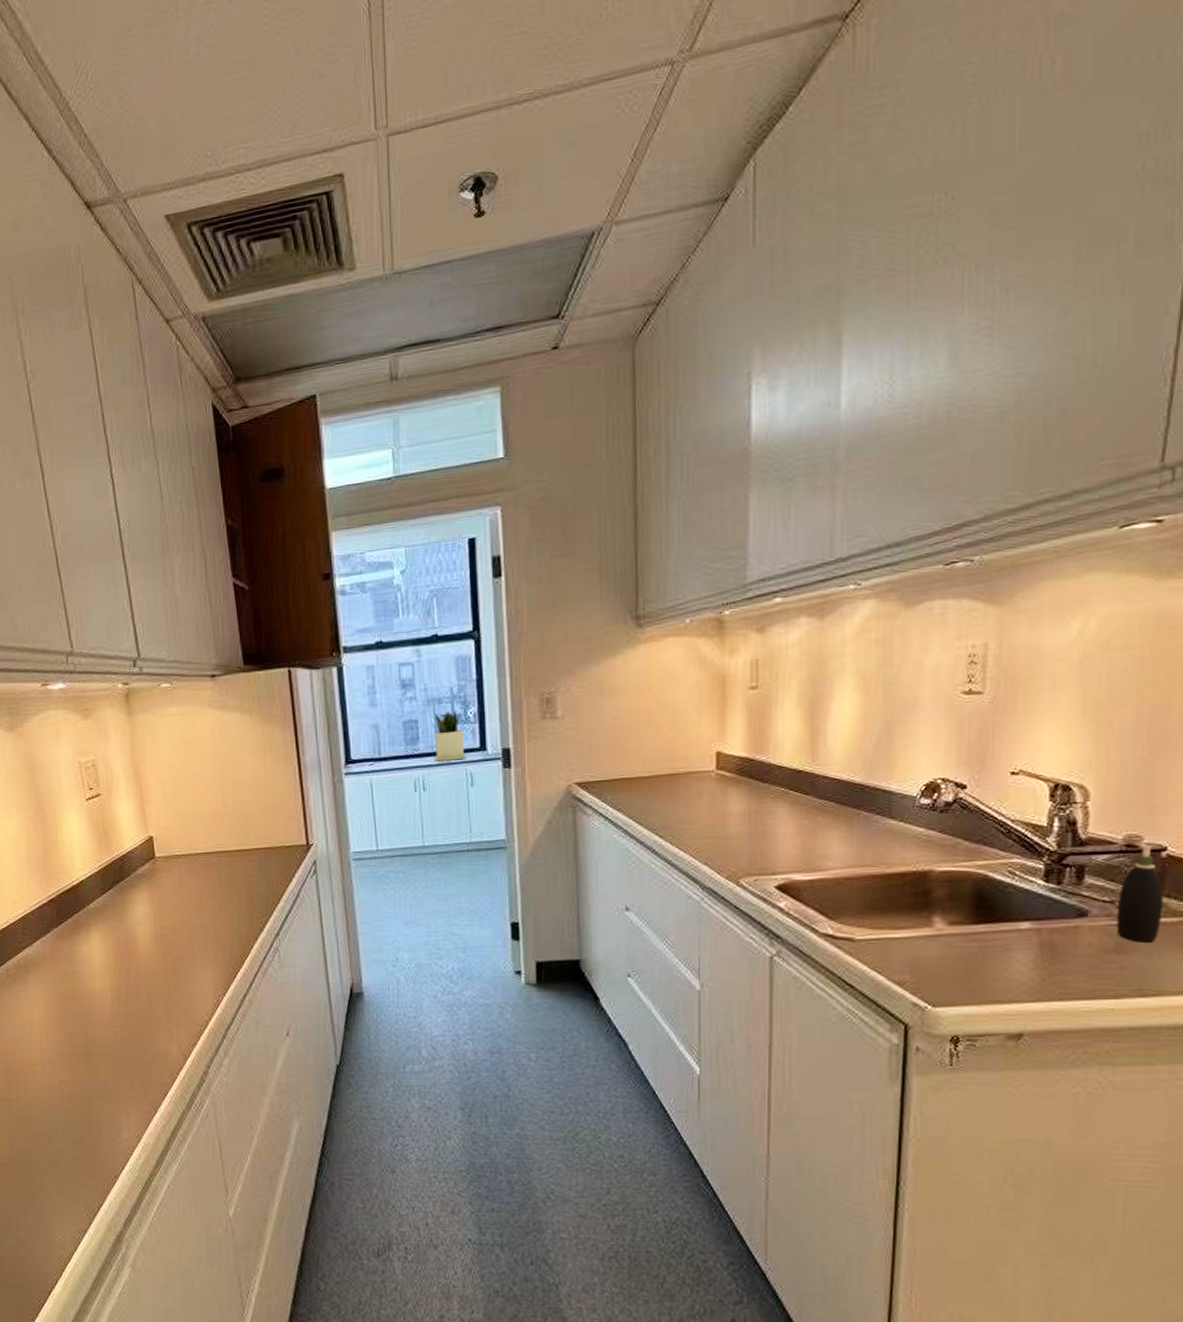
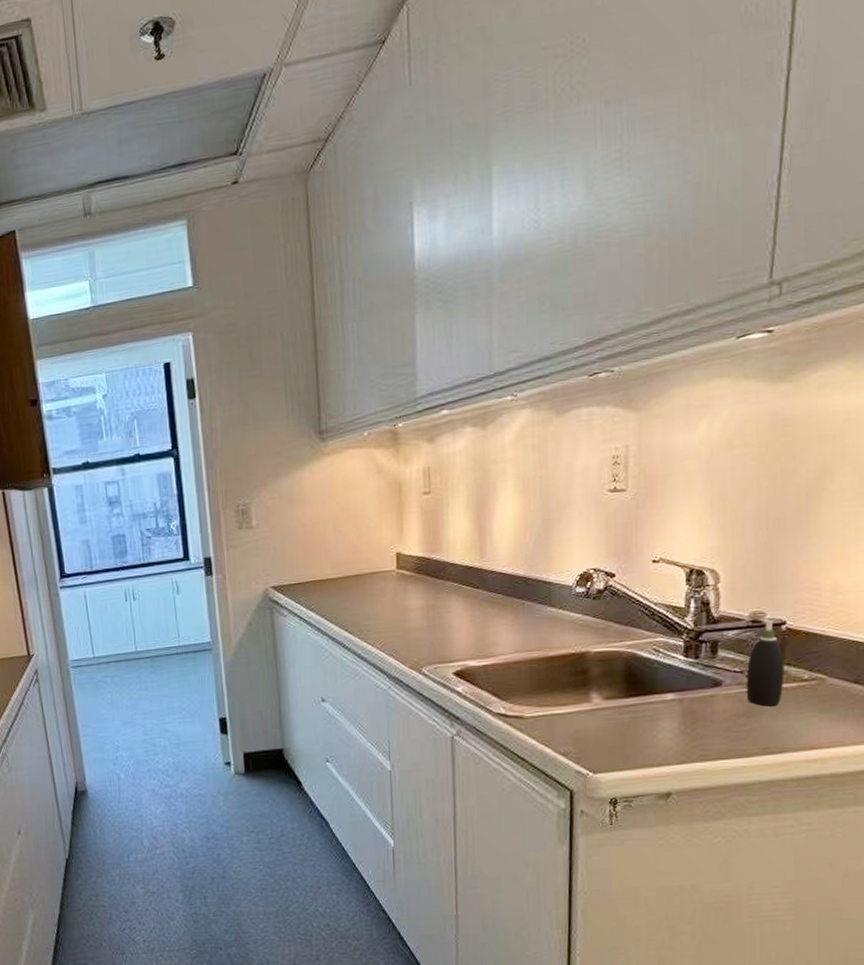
planter: present [433,710,468,762] -> none [140,523,173,573]

